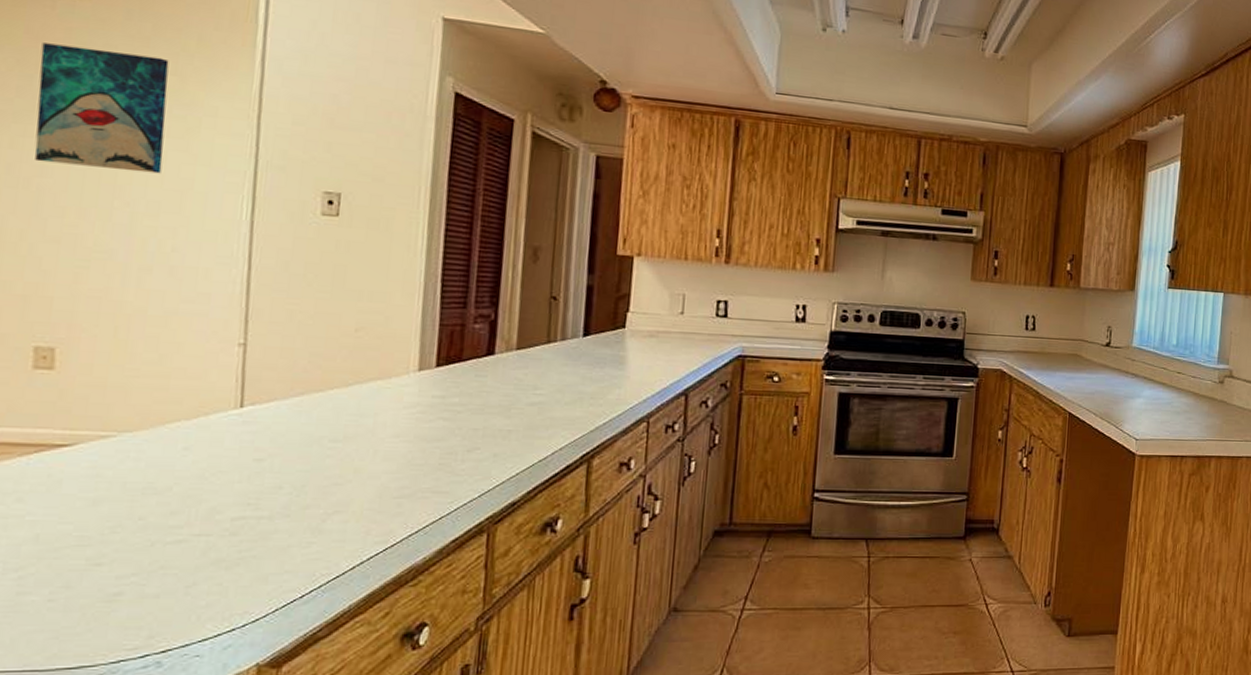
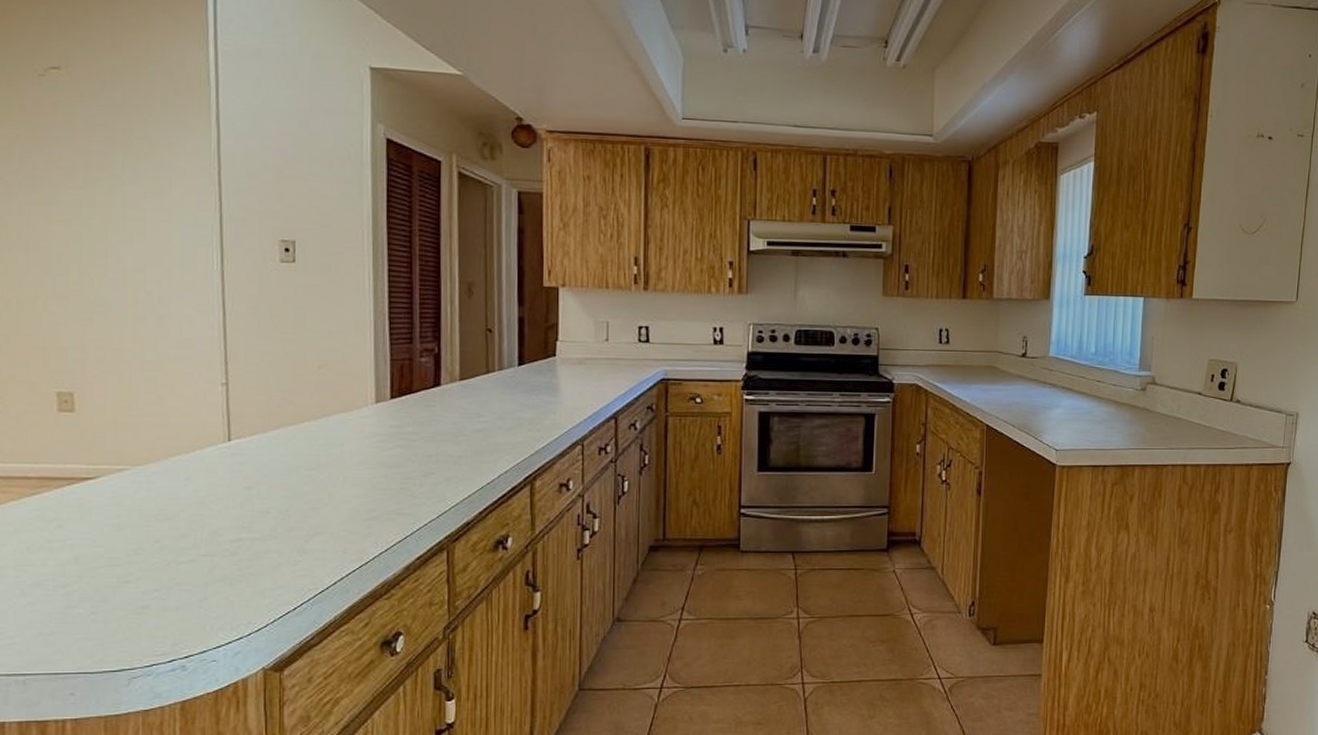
wall art: present [34,43,169,174] -> none [34,117,143,232]

